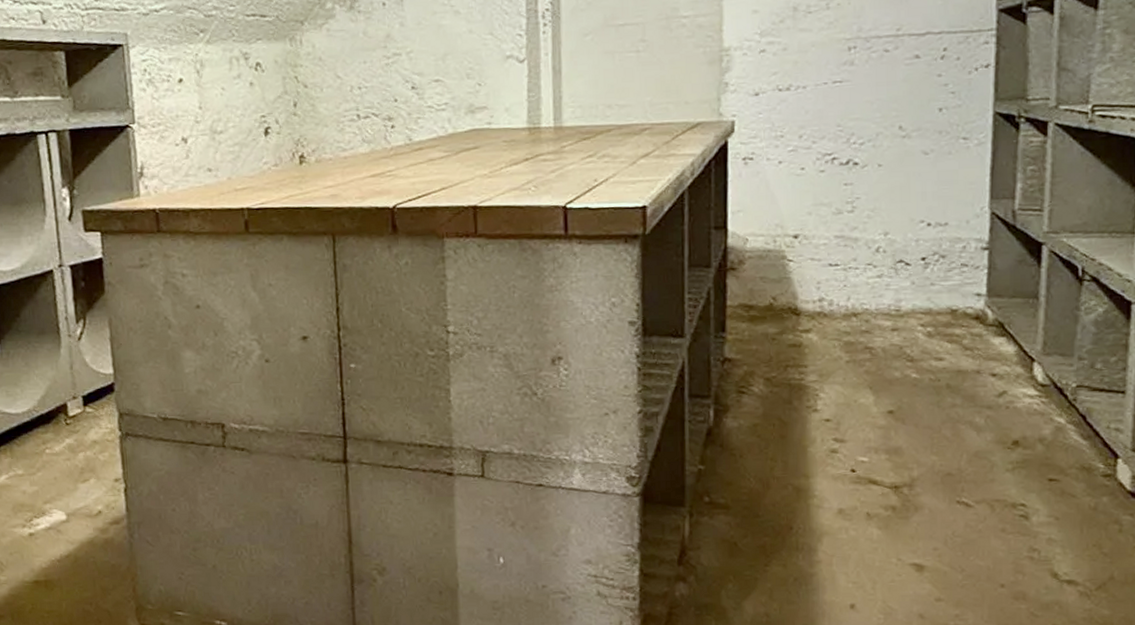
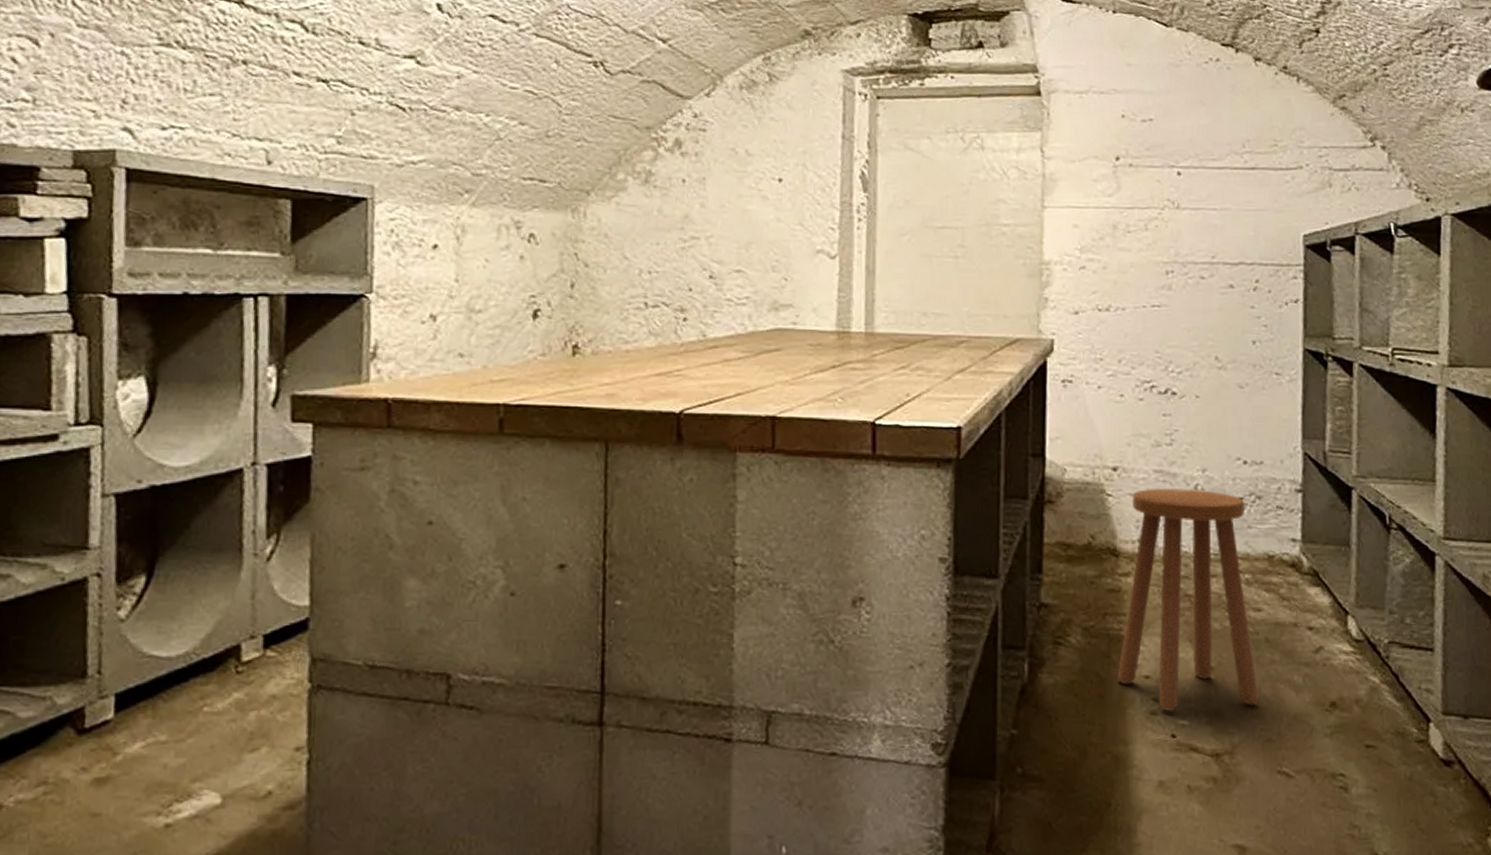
stool: none [799,251,939,451] -> present [1117,487,1259,712]

